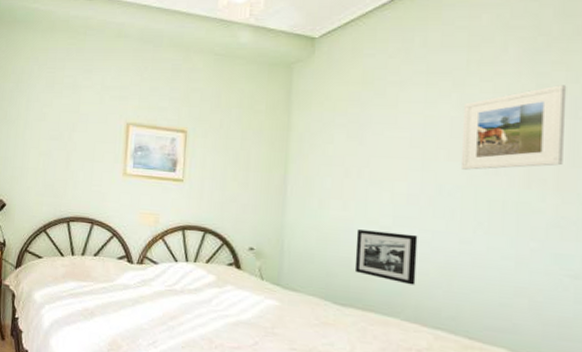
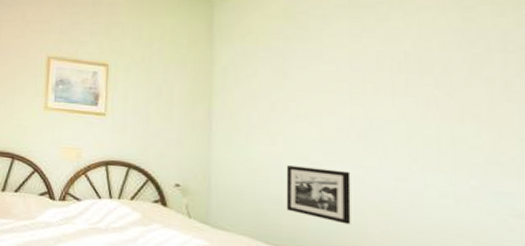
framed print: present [460,85,567,170] -> none [389,19,496,104]

